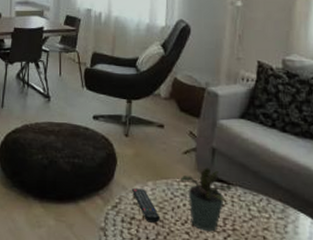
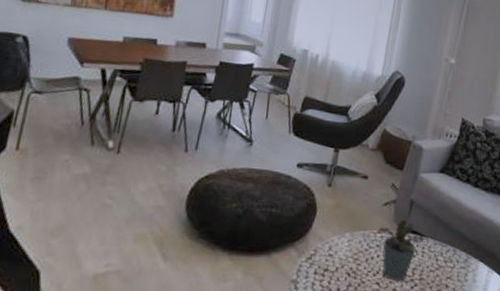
remote control: present [131,188,161,223] -> none [328,239,354,274]

